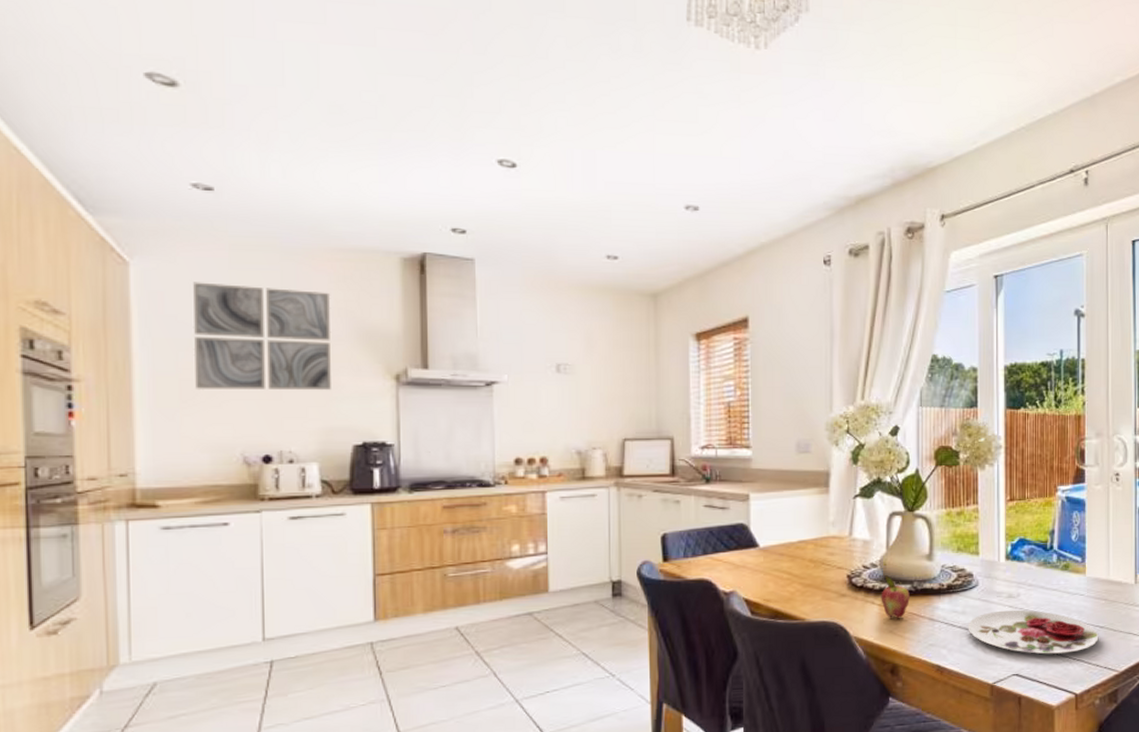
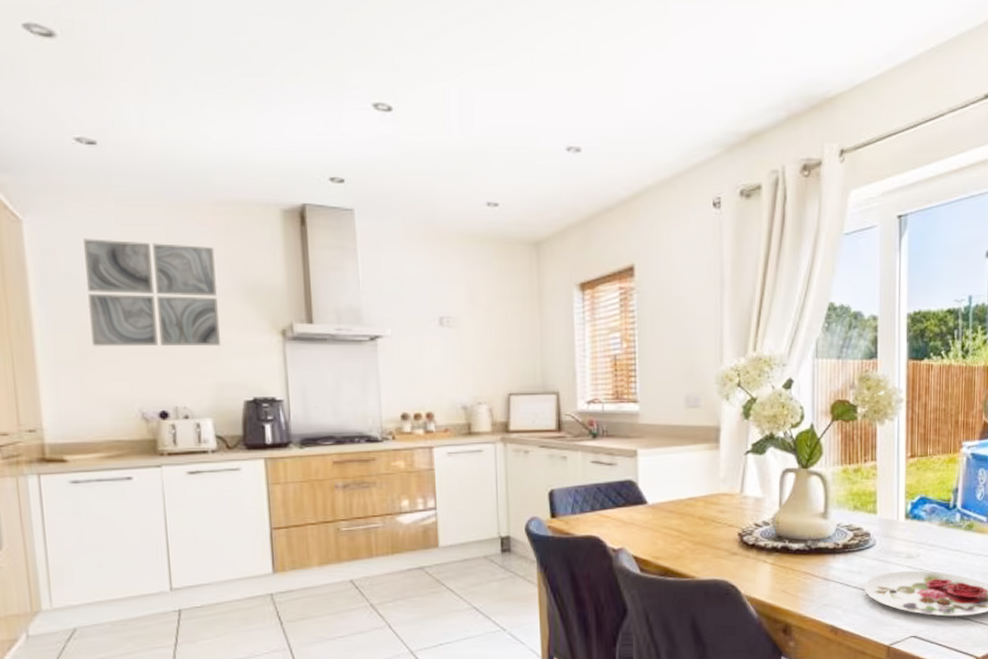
fruit: present [881,575,910,619] -> none [773,534,803,578]

